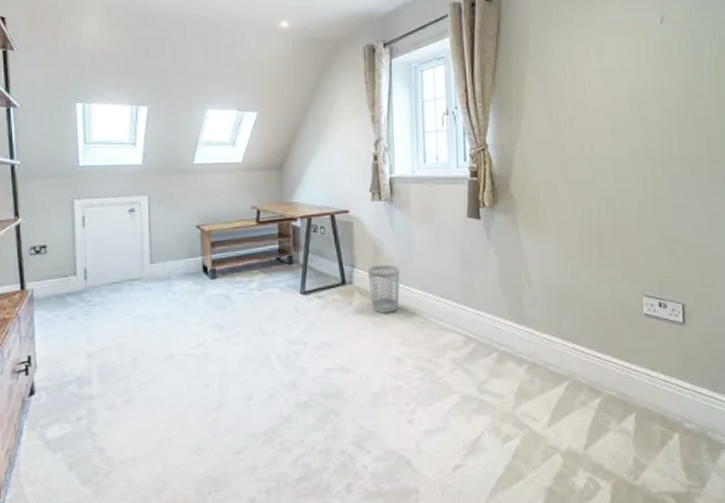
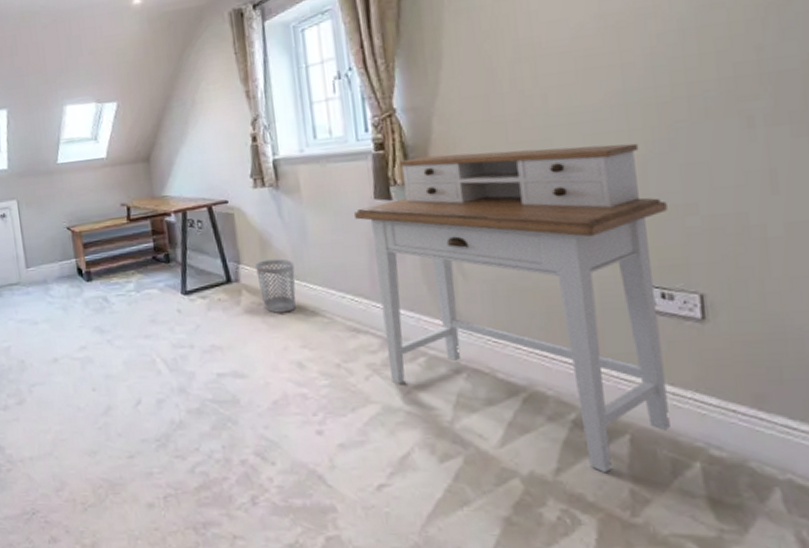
desk: none [451,185,665,446] -> present [354,143,670,473]

